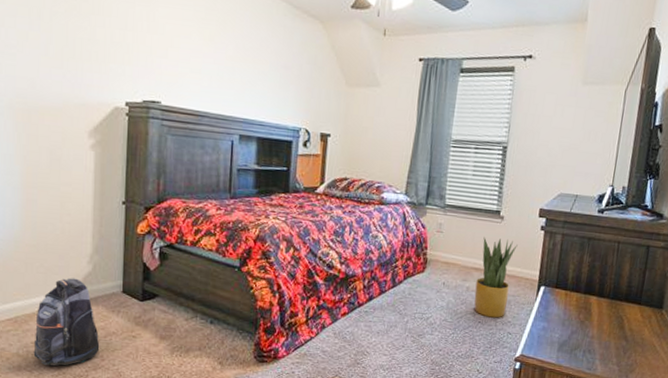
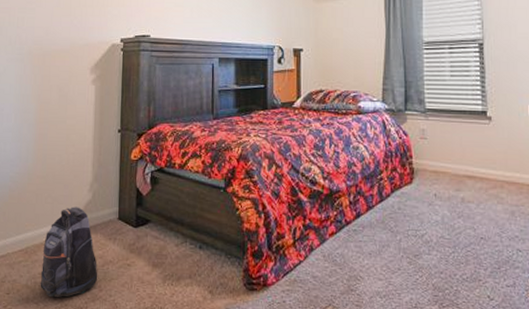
planter: present [474,237,518,318] -> none [471,141,512,233]

